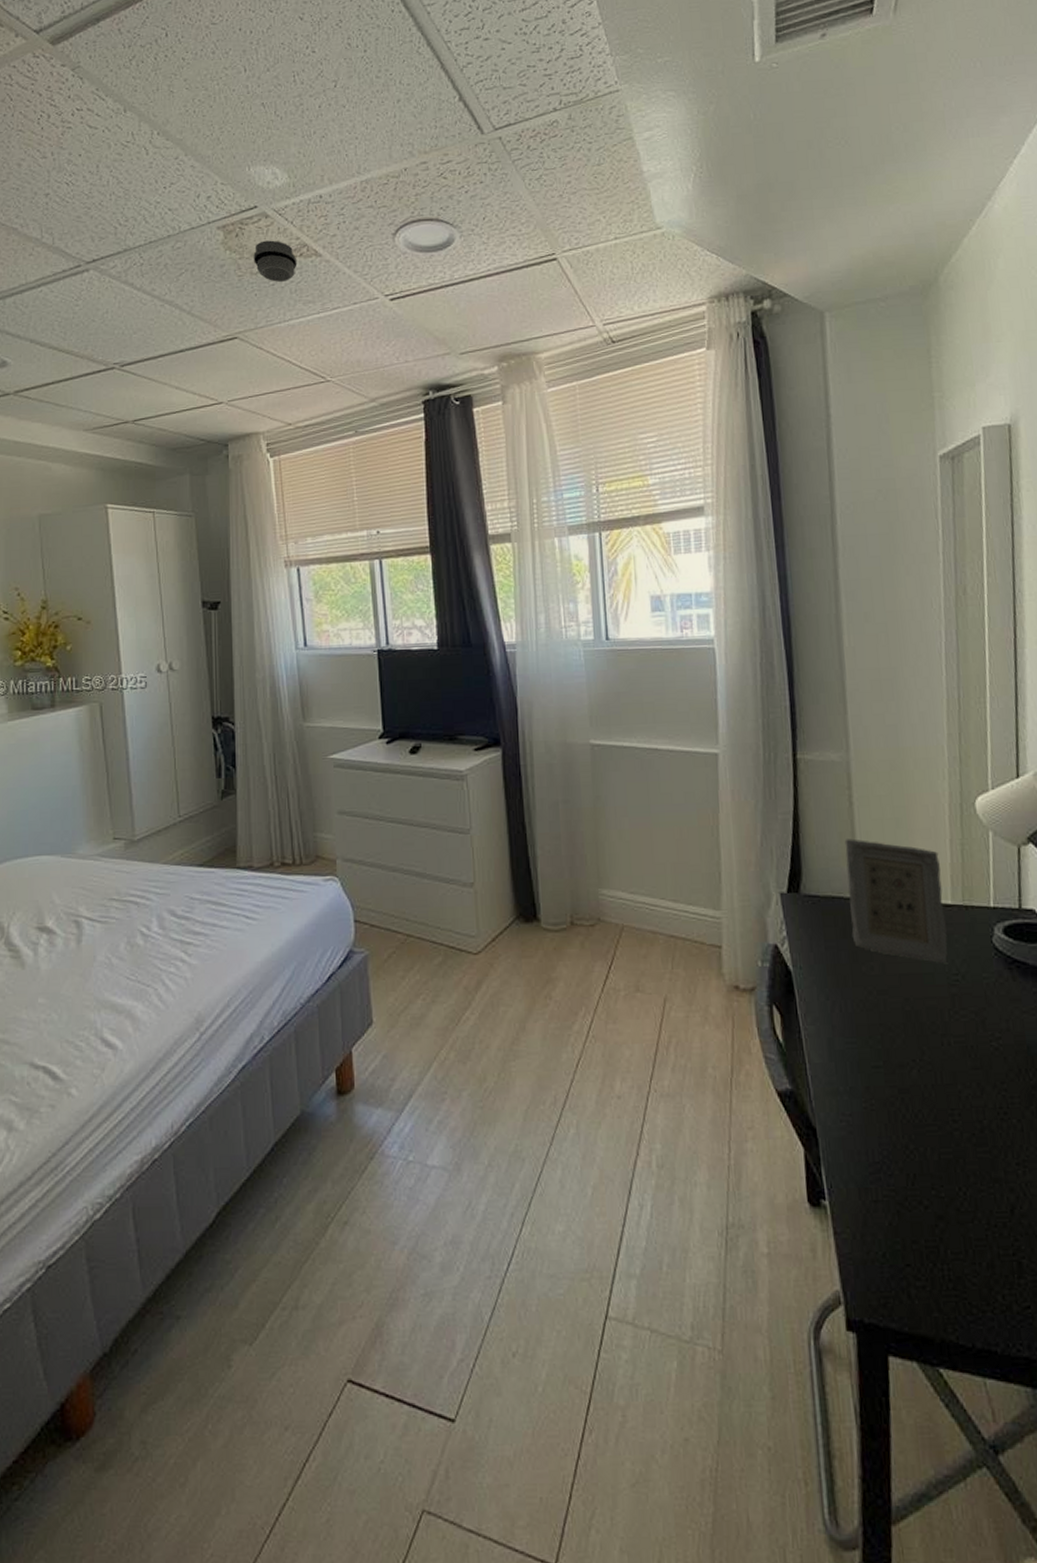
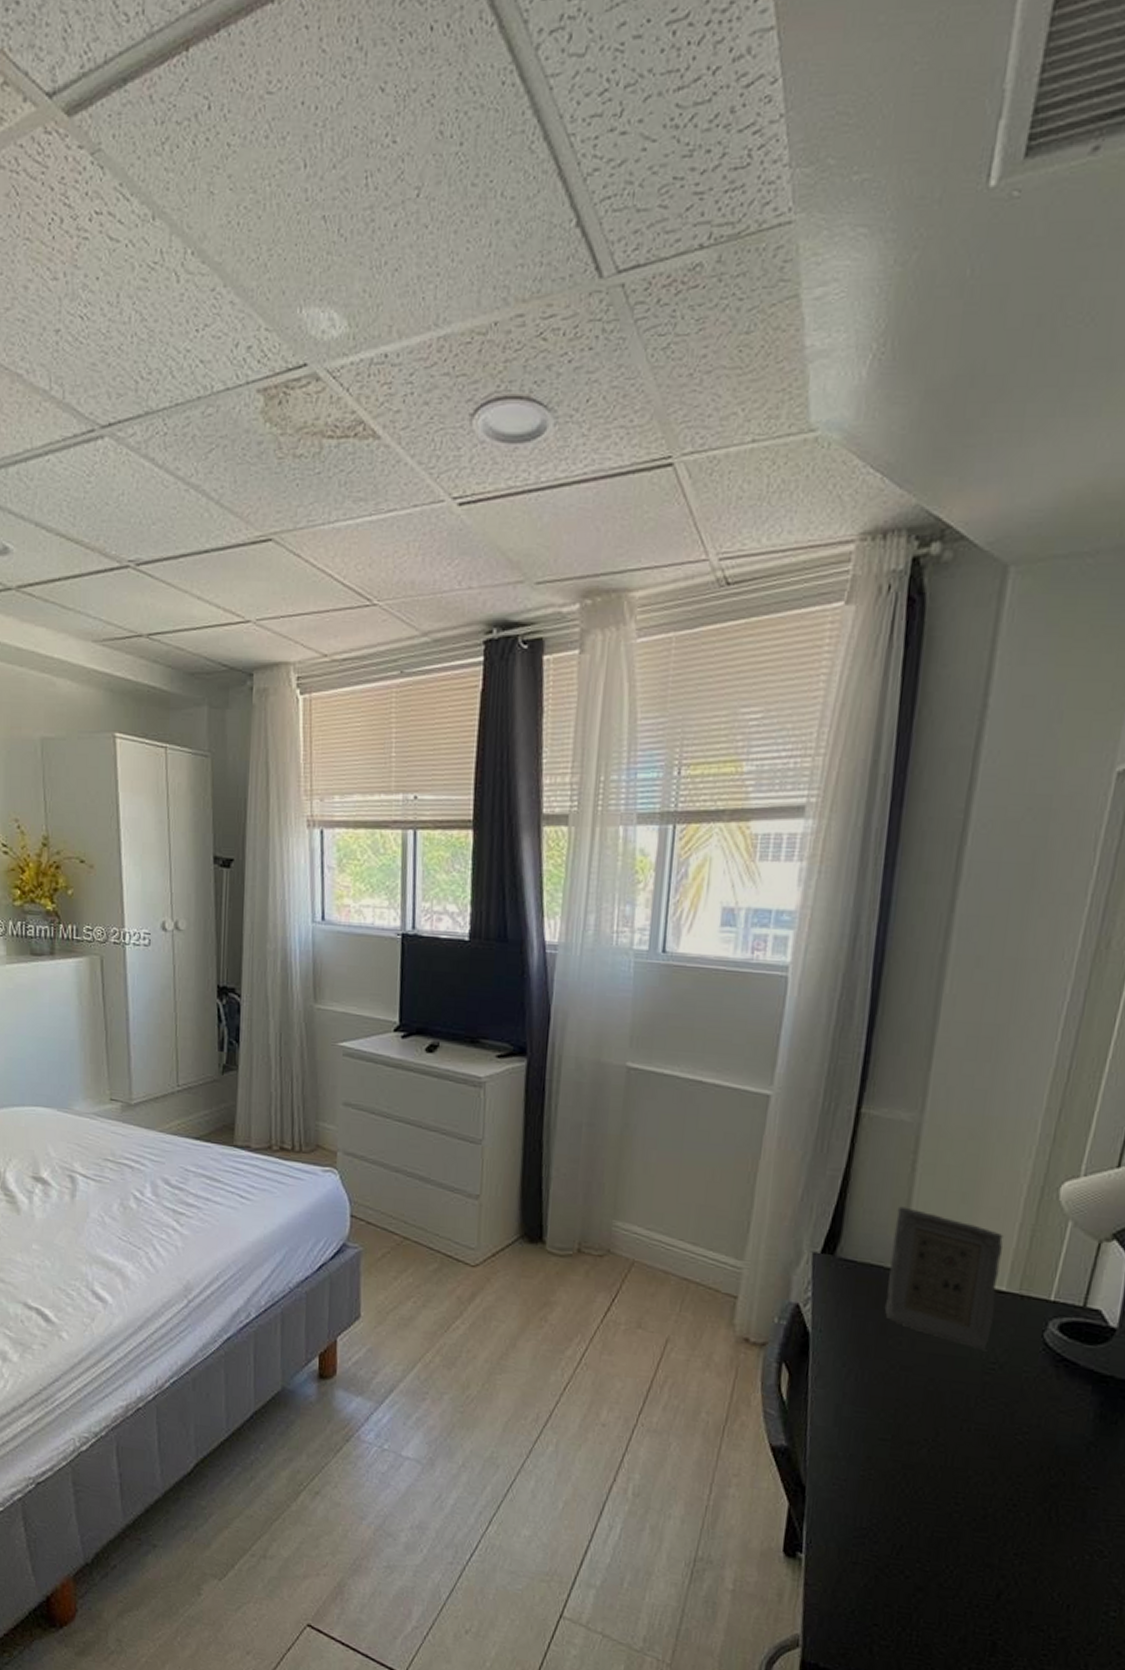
smoke detector: present [253,240,297,282] -> none [298,412,351,470]

